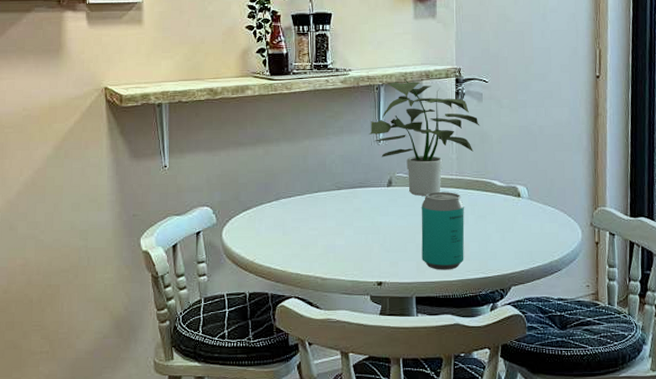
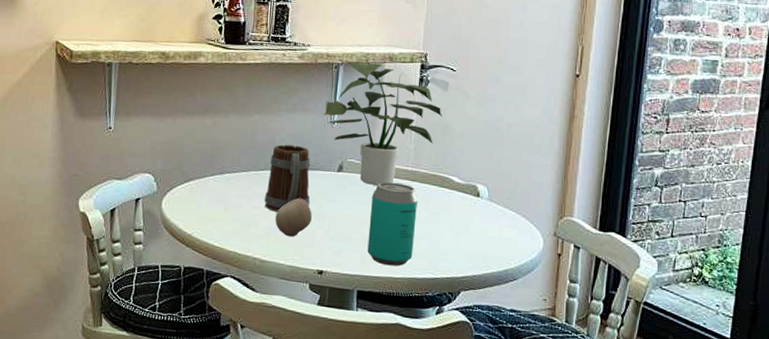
mug: none [320,166,364,231] -> present [264,144,310,212]
fruit: none [332,216,367,253] -> present [275,198,312,237]

